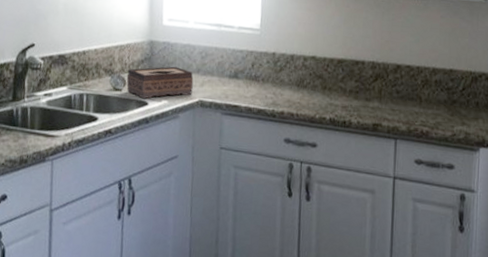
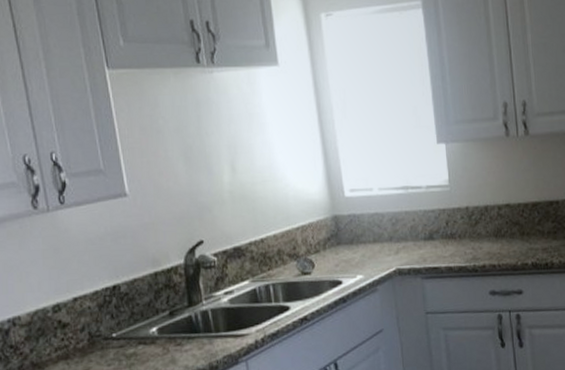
tissue box: present [126,66,194,99] -> none [314,238,388,279]

